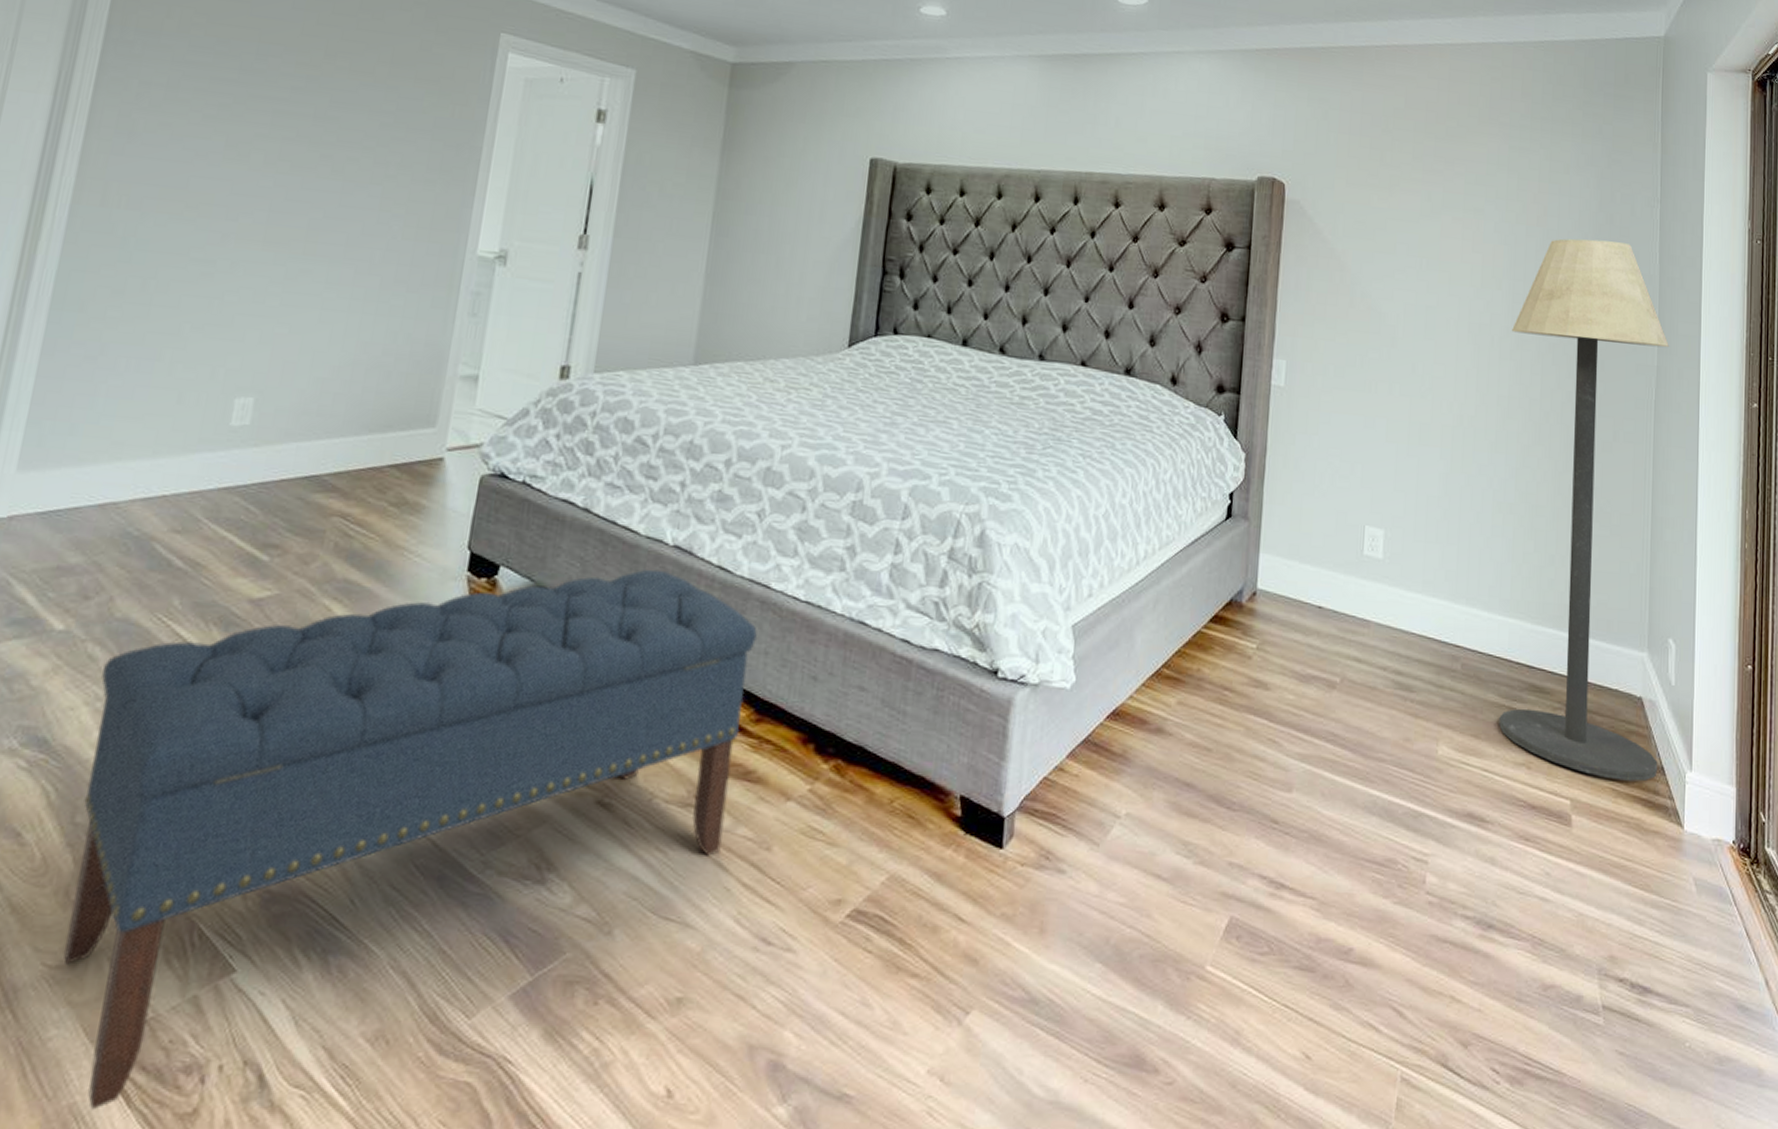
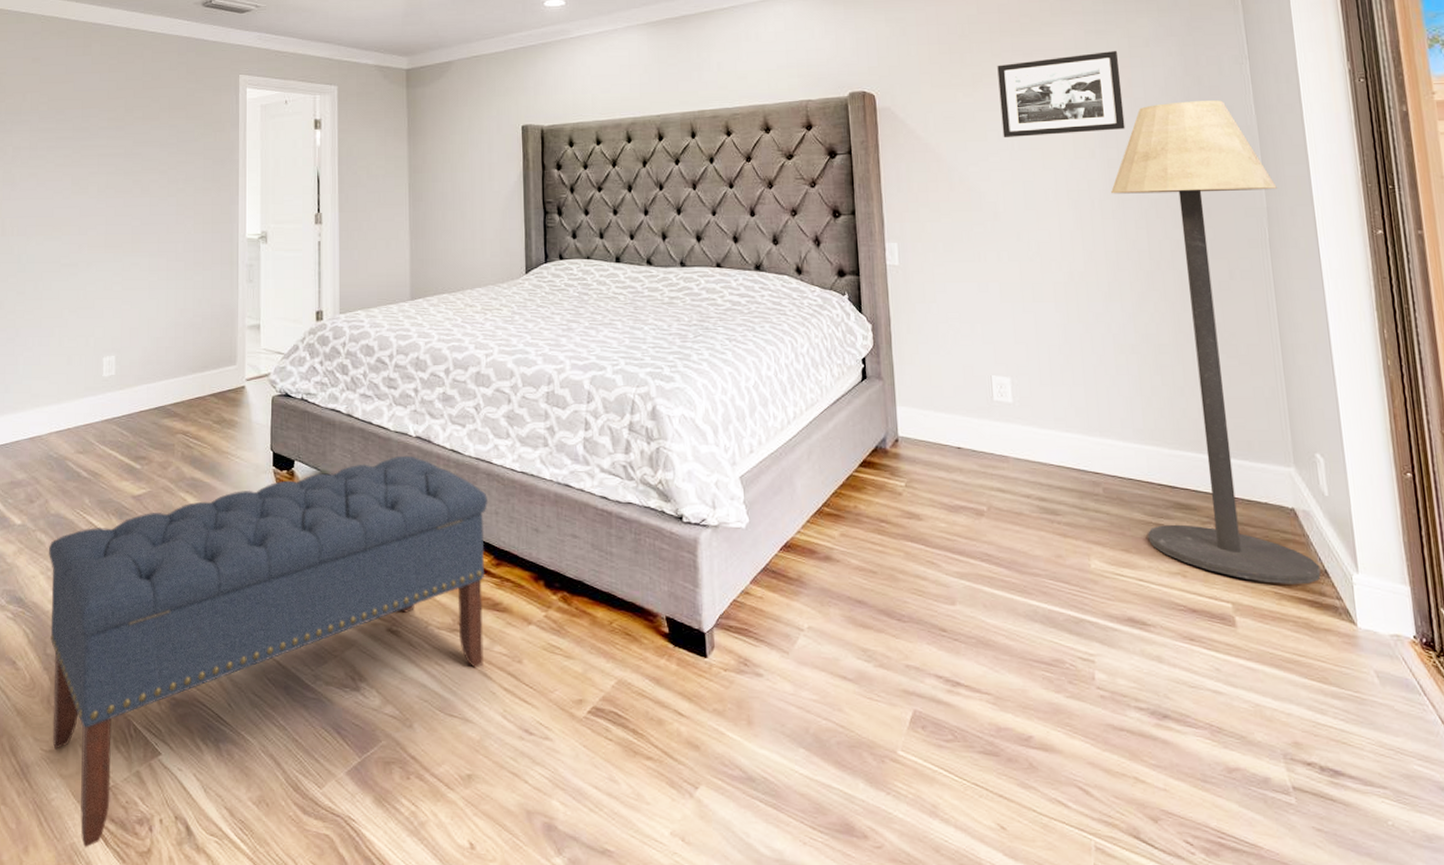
picture frame: none [1412,169,1538,262] -> present [997,51,1126,137]

